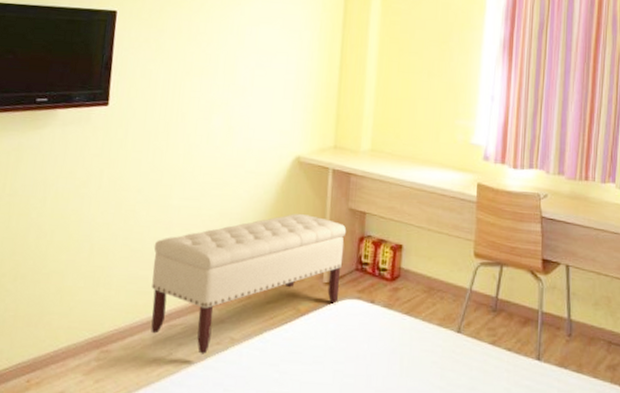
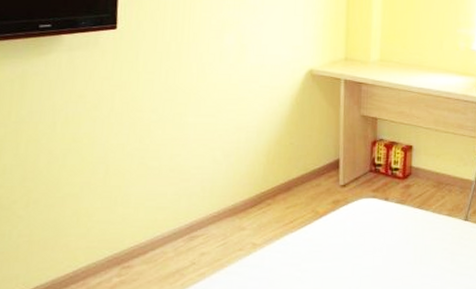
bench: present [151,213,347,354] -> none [171,122,360,261]

